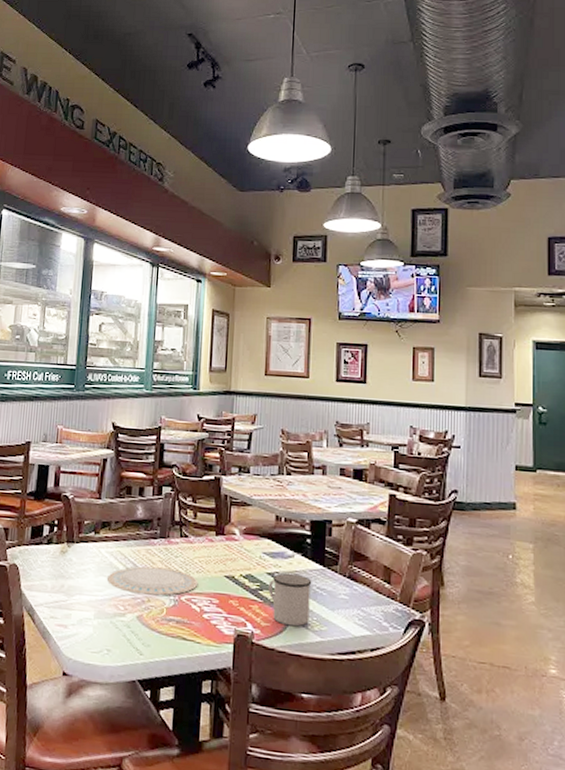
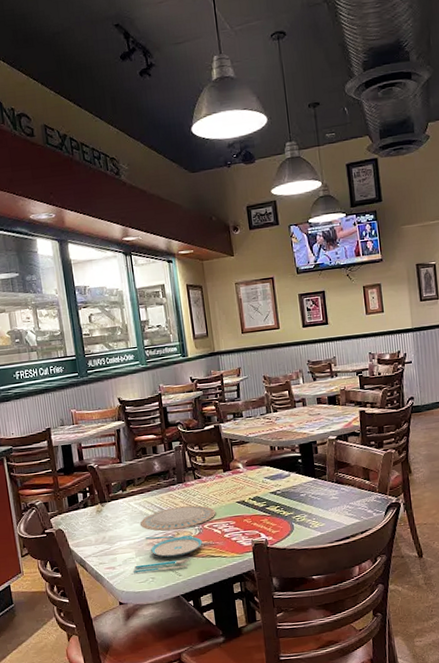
plate: none [87,597,176,646] -> present [133,535,203,572]
mug: present [268,573,312,627] -> none [273,488,310,529]

